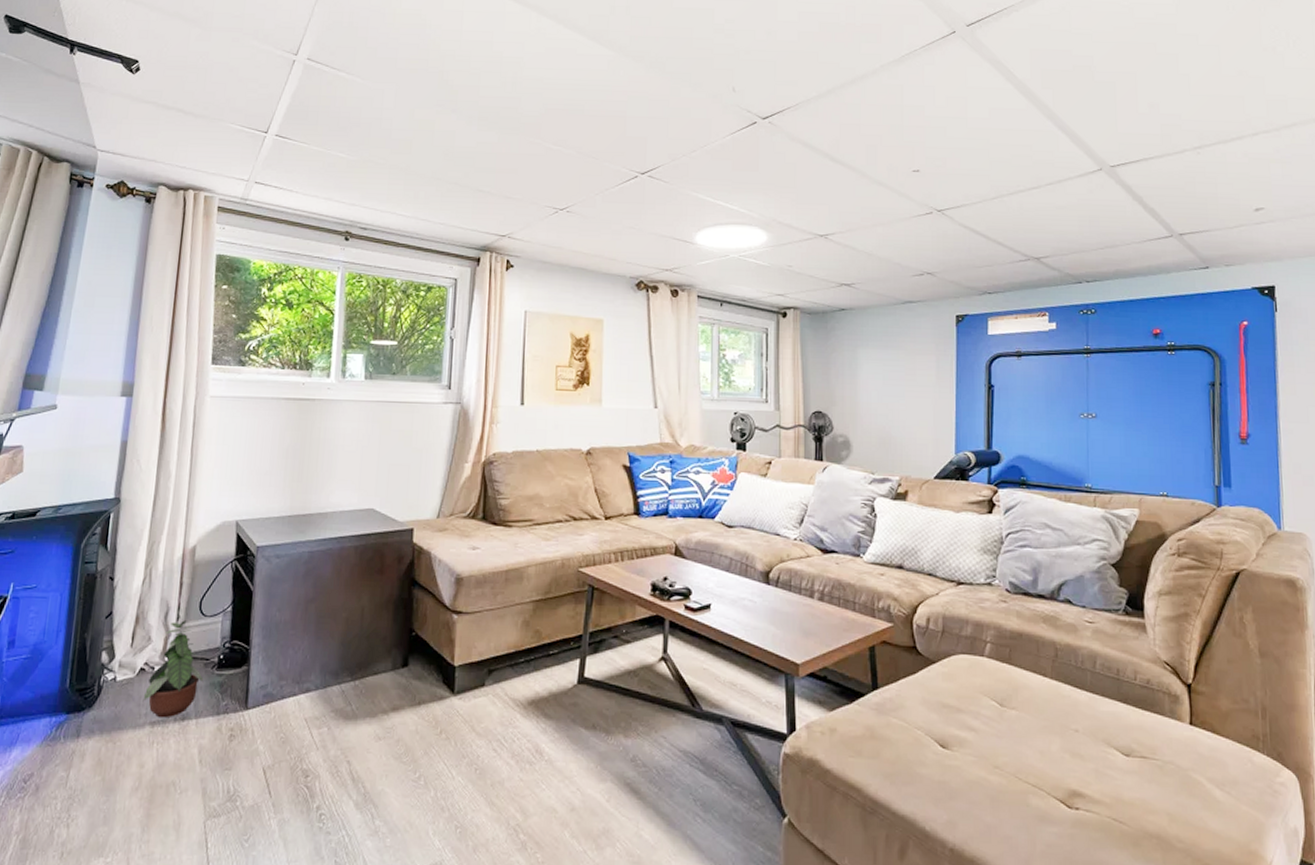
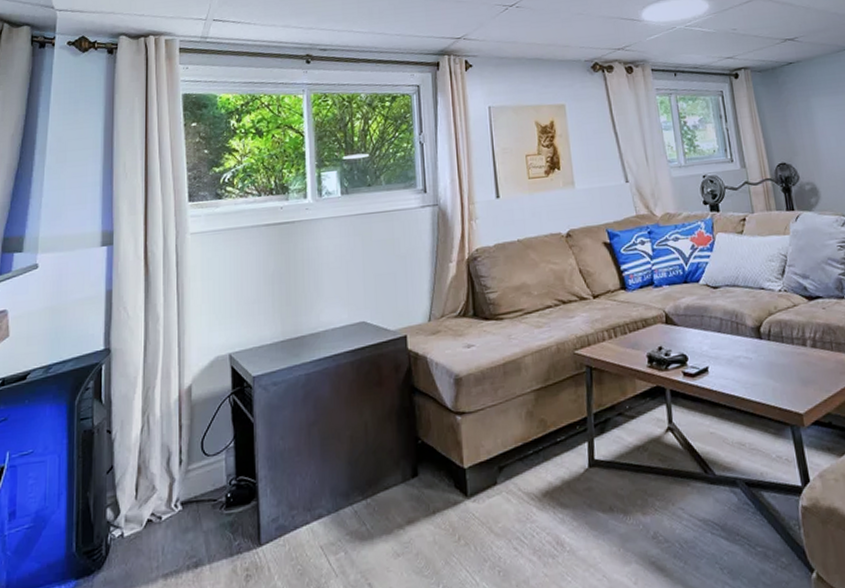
potted plant: present [142,620,204,718] -> none [153,463,214,569]

